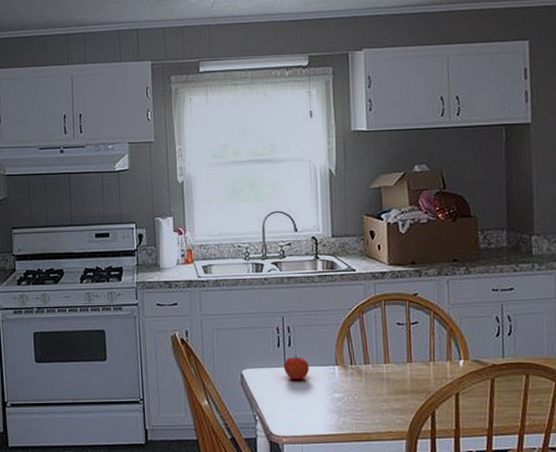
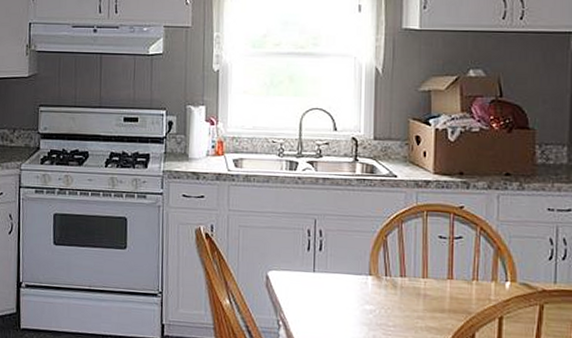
apple: present [283,355,309,380] -> none [312,260,340,288]

